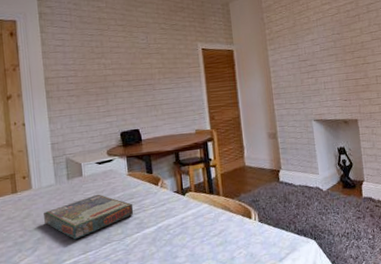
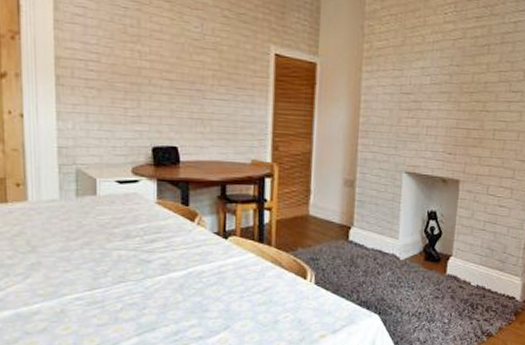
board game: present [44,194,134,240] -> none [41,220,160,272]

